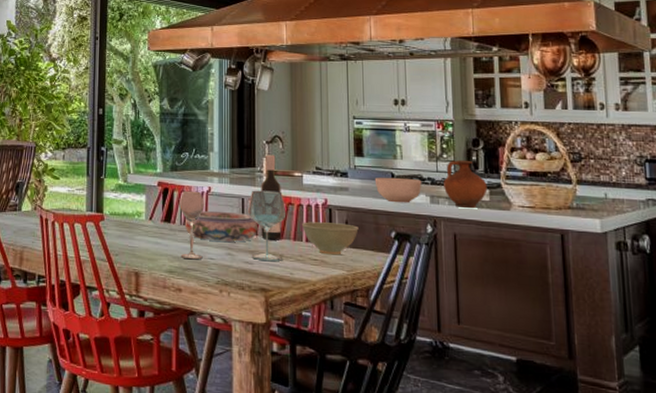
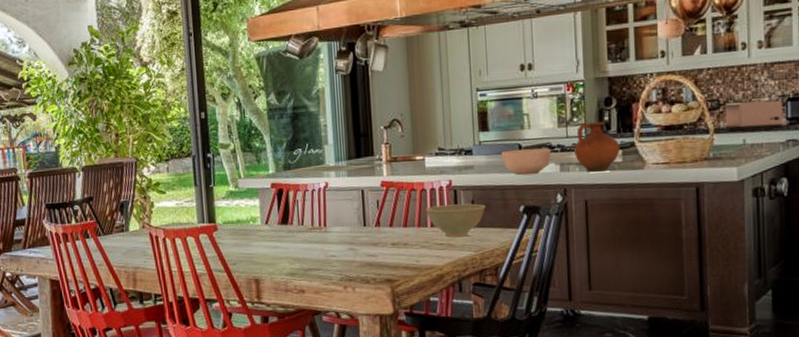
wineglass: present [179,190,204,260] -> none [295,188,324,260]
bowl: present [184,210,259,242] -> none [302,205,381,238]
wine glass: present [247,190,287,262] -> none [368,178,410,252]
bottle: present [261,154,282,240] -> none [381,140,406,230]
toaster: none [586,157,642,188] -> present [724,100,783,131]

